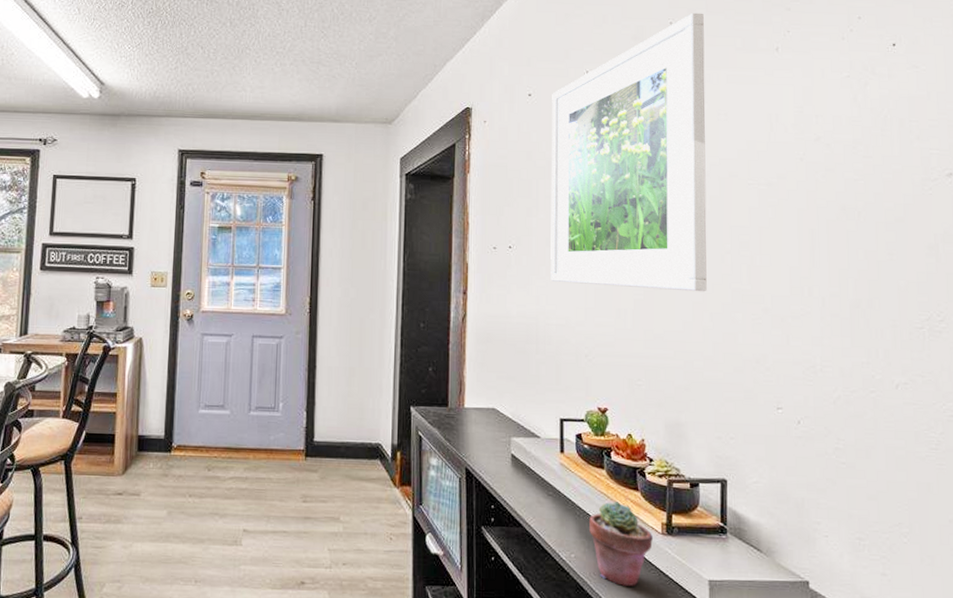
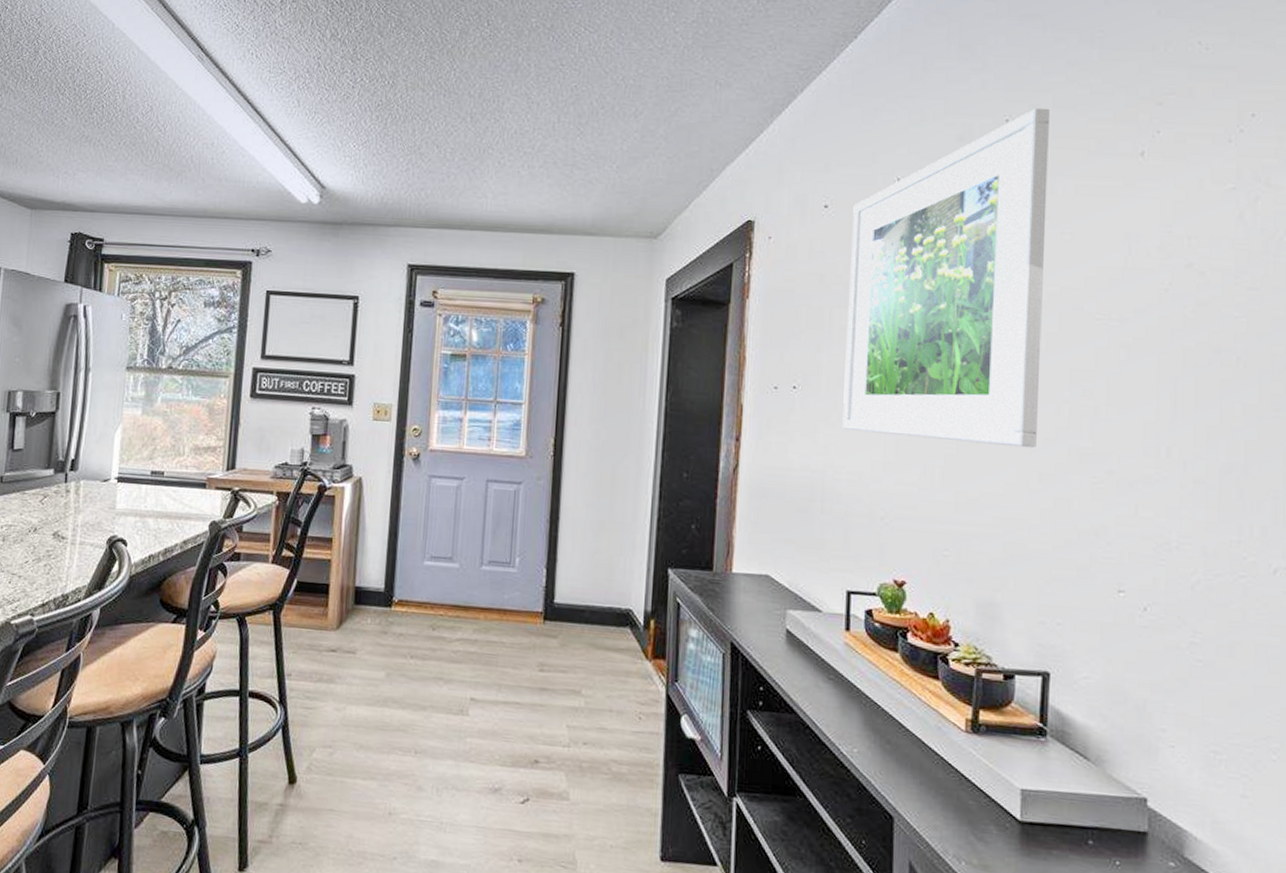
potted succulent: present [589,502,653,586] -> none [877,691,954,790]

